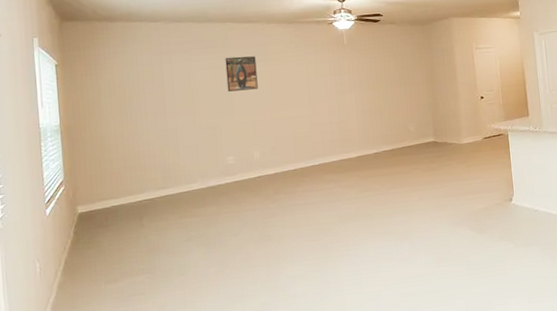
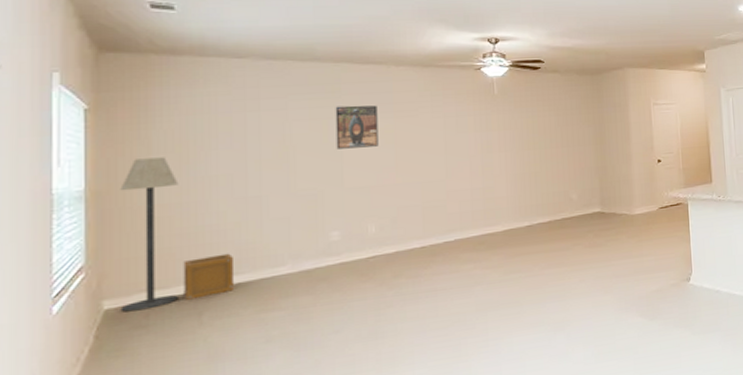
floor lamp: none [82,100,126,215] -> present [120,157,179,313]
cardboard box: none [127,172,162,207] -> present [183,253,233,300]

